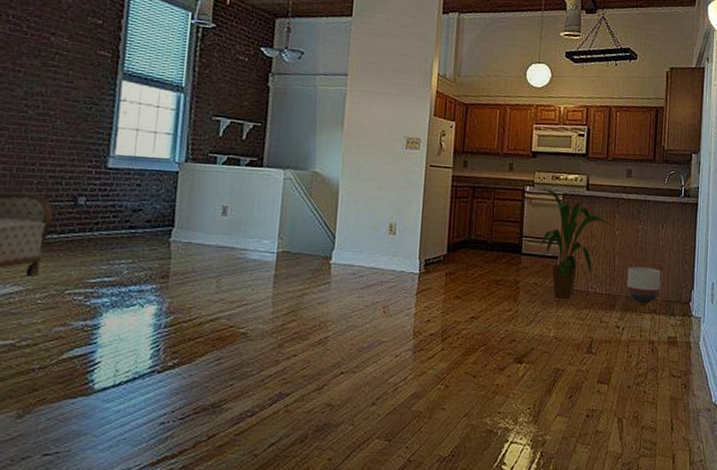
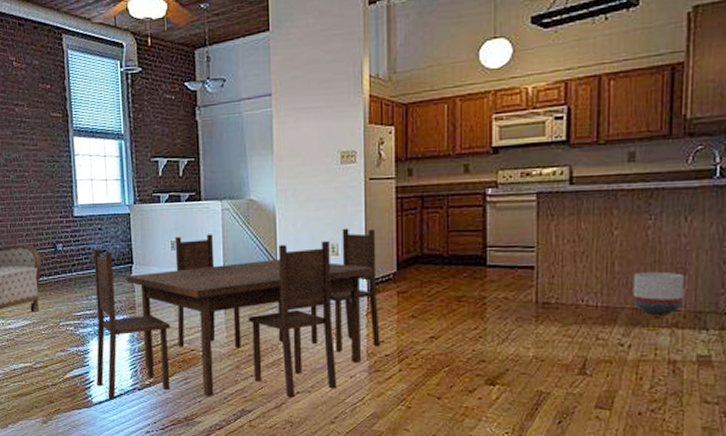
dining set: none [103,202,432,386] -> present [93,228,380,400]
house plant: present [540,188,614,299] -> none [508,189,611,314]

